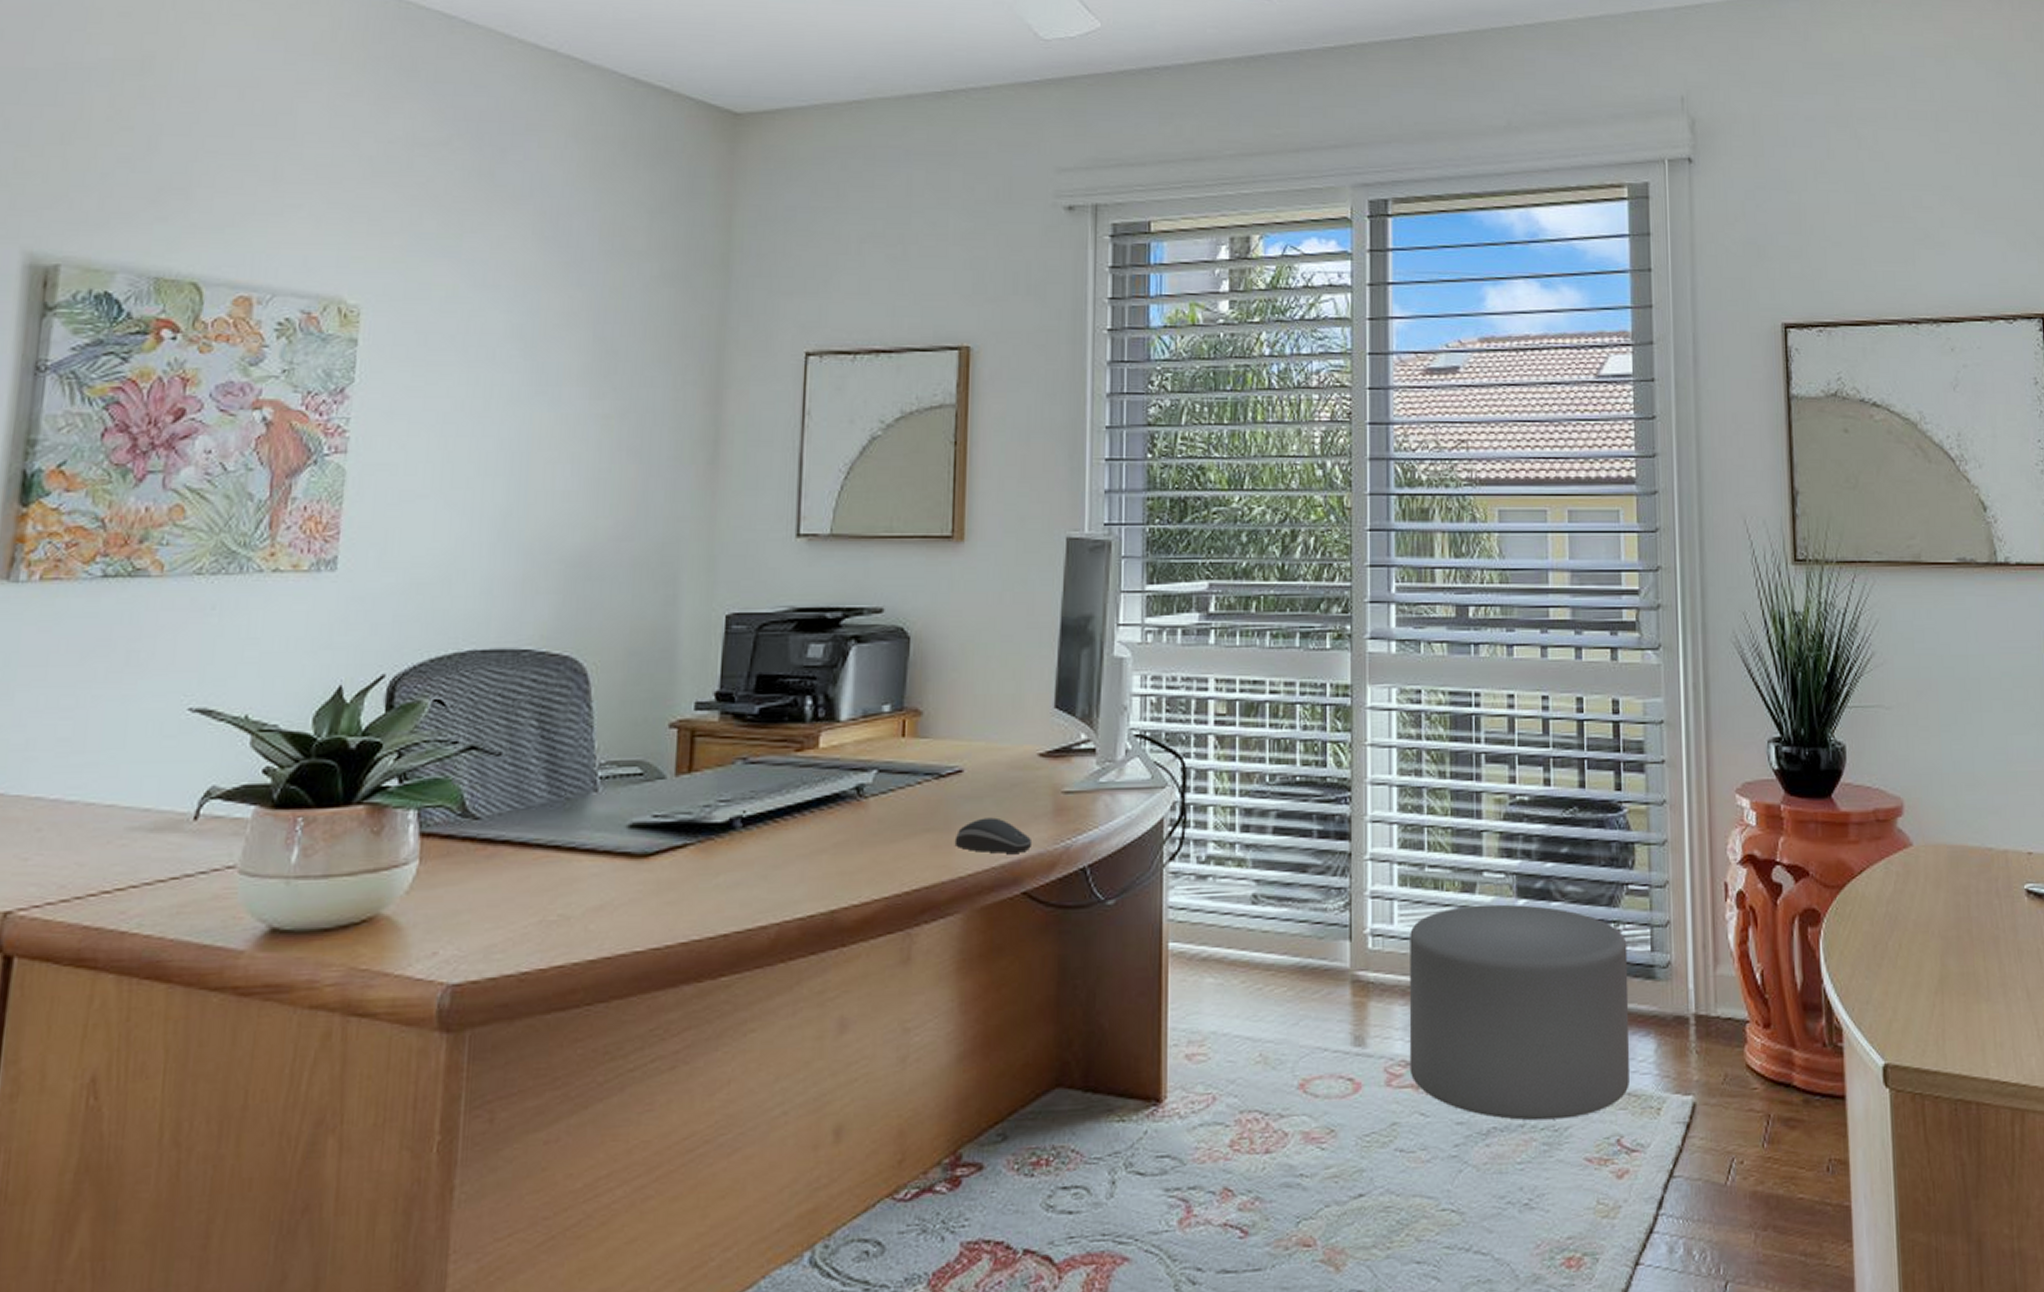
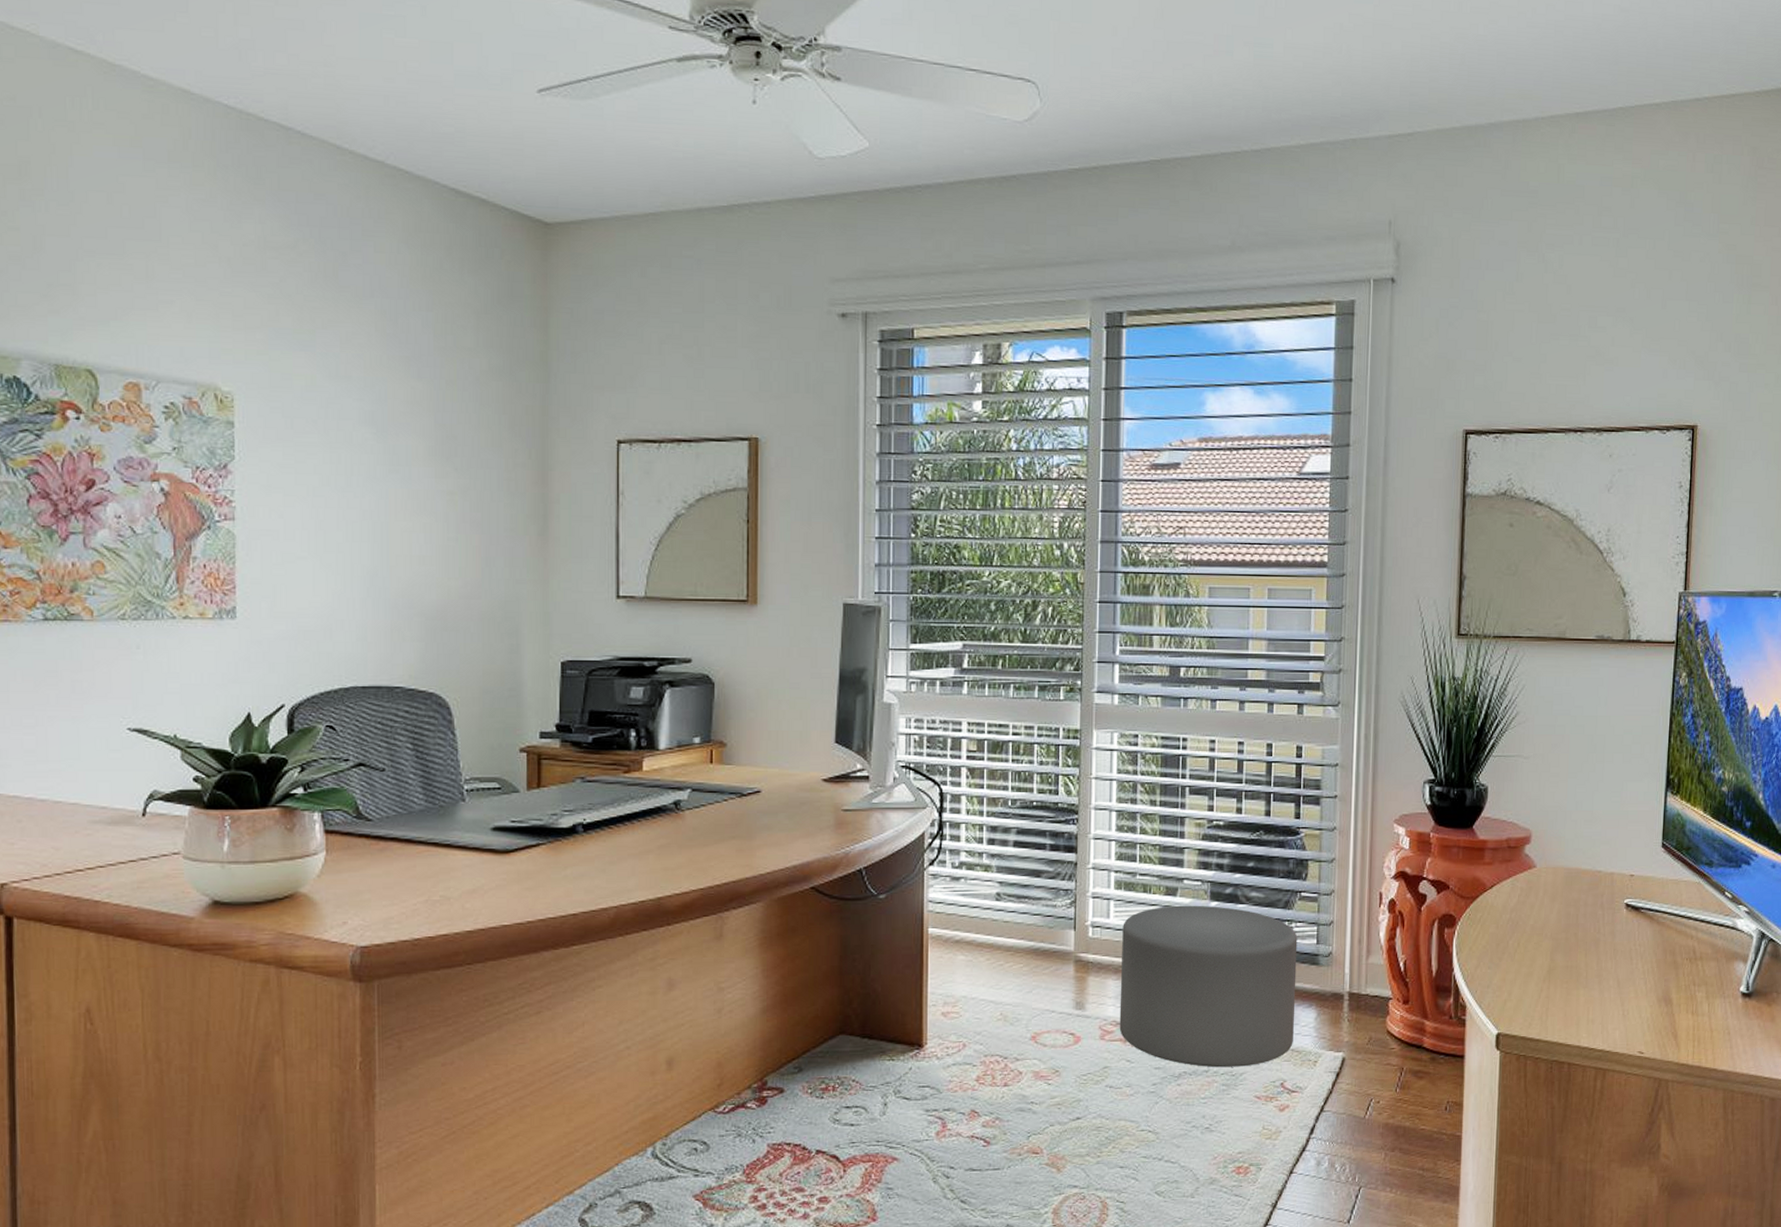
computer mouse: present [954,817,1033,854] -> none [755,829,819,857]

